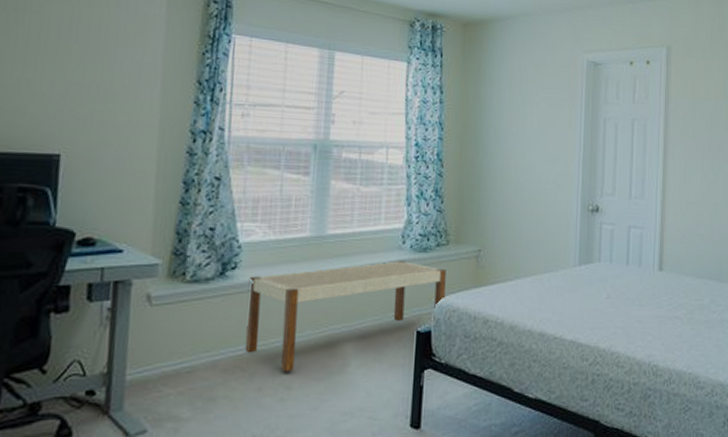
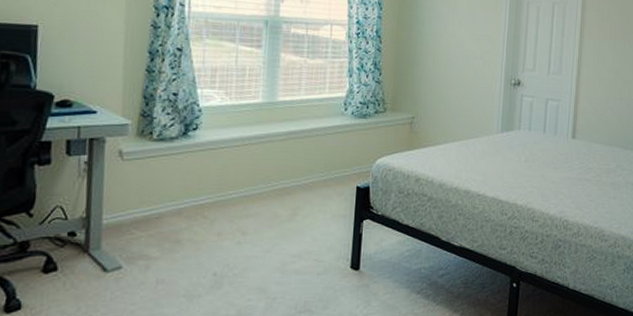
bench: present [244,260,446,372] -> none [205,124,383,220]

